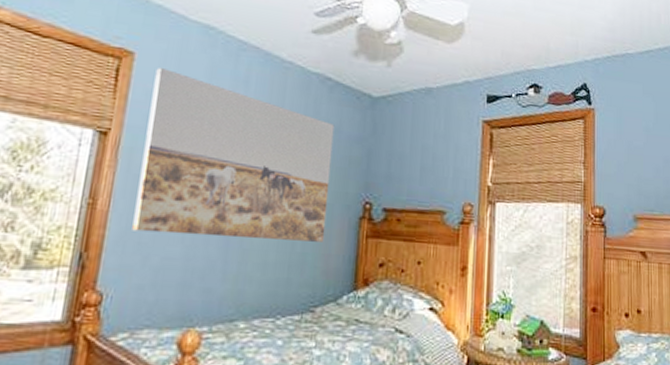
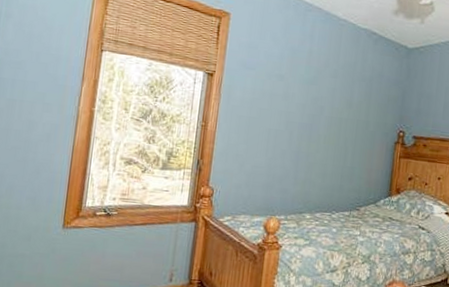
wall art: present [132,67,335,242] -> none [232,24,378,160]

